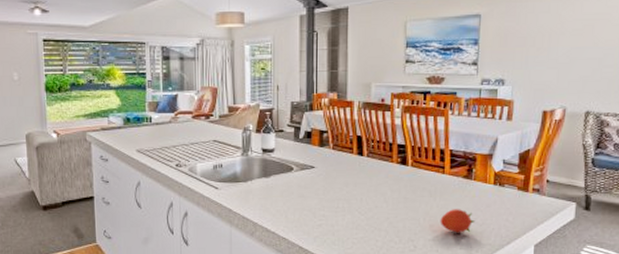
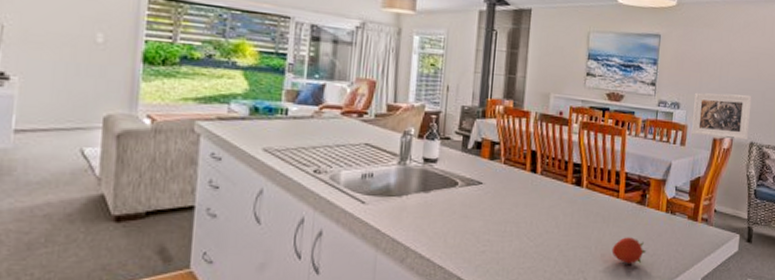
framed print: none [519,63,587,110] -> present [692,92,752,140]

